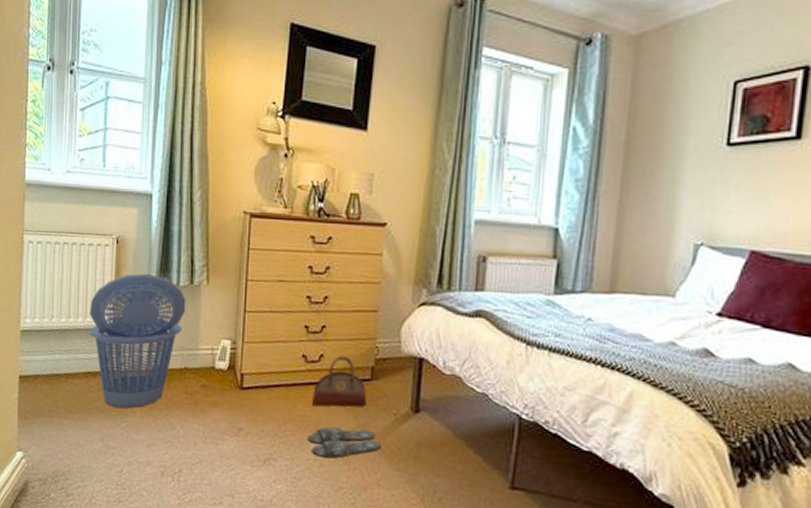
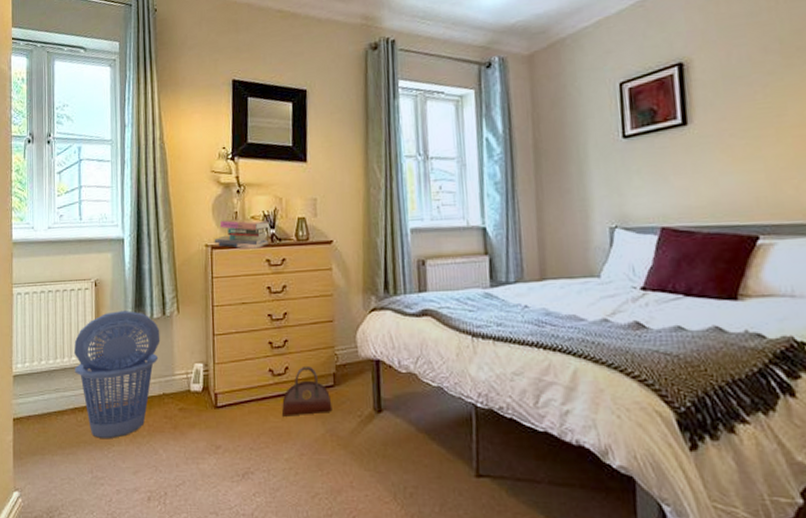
books: none [254,185,318,222] -> present [214,218,269,249]
slippers: present [308,426,381,459] -> none [282,435,350,466]

